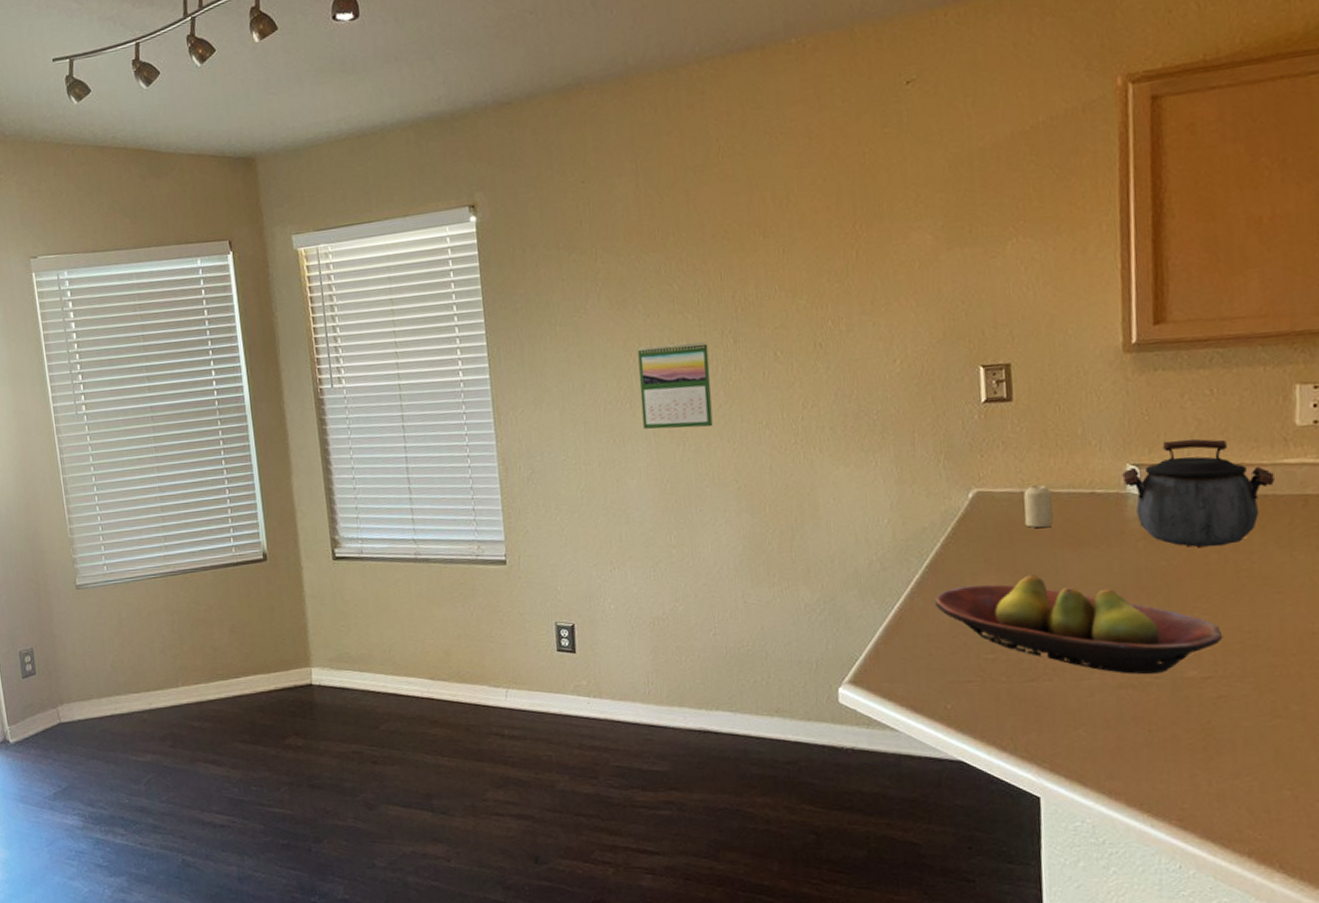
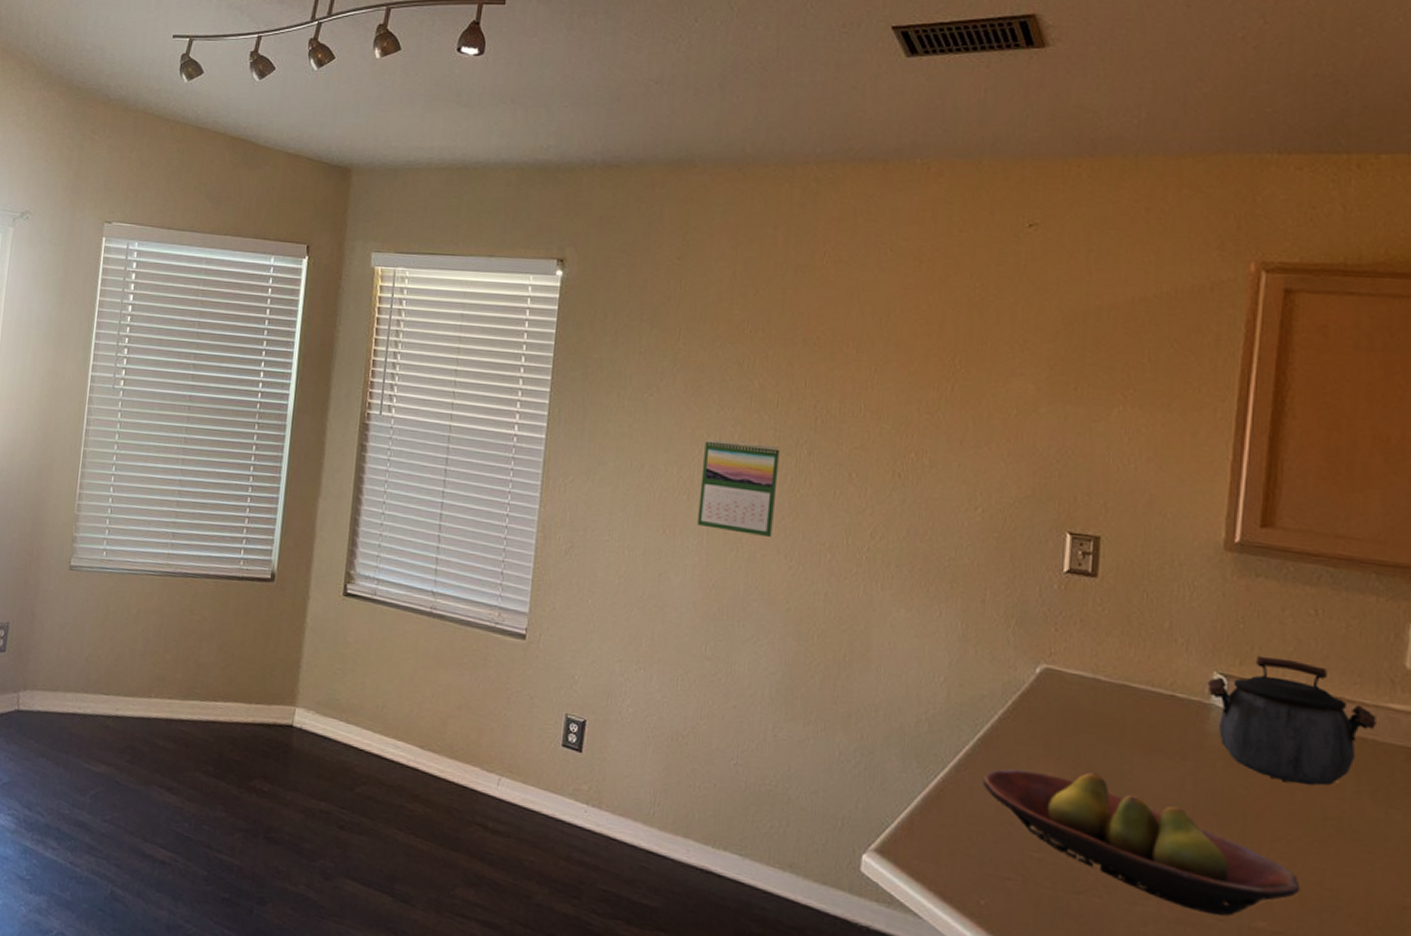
candle: present [1024,484,1053,529] -> none [1093,673,1129,724]

